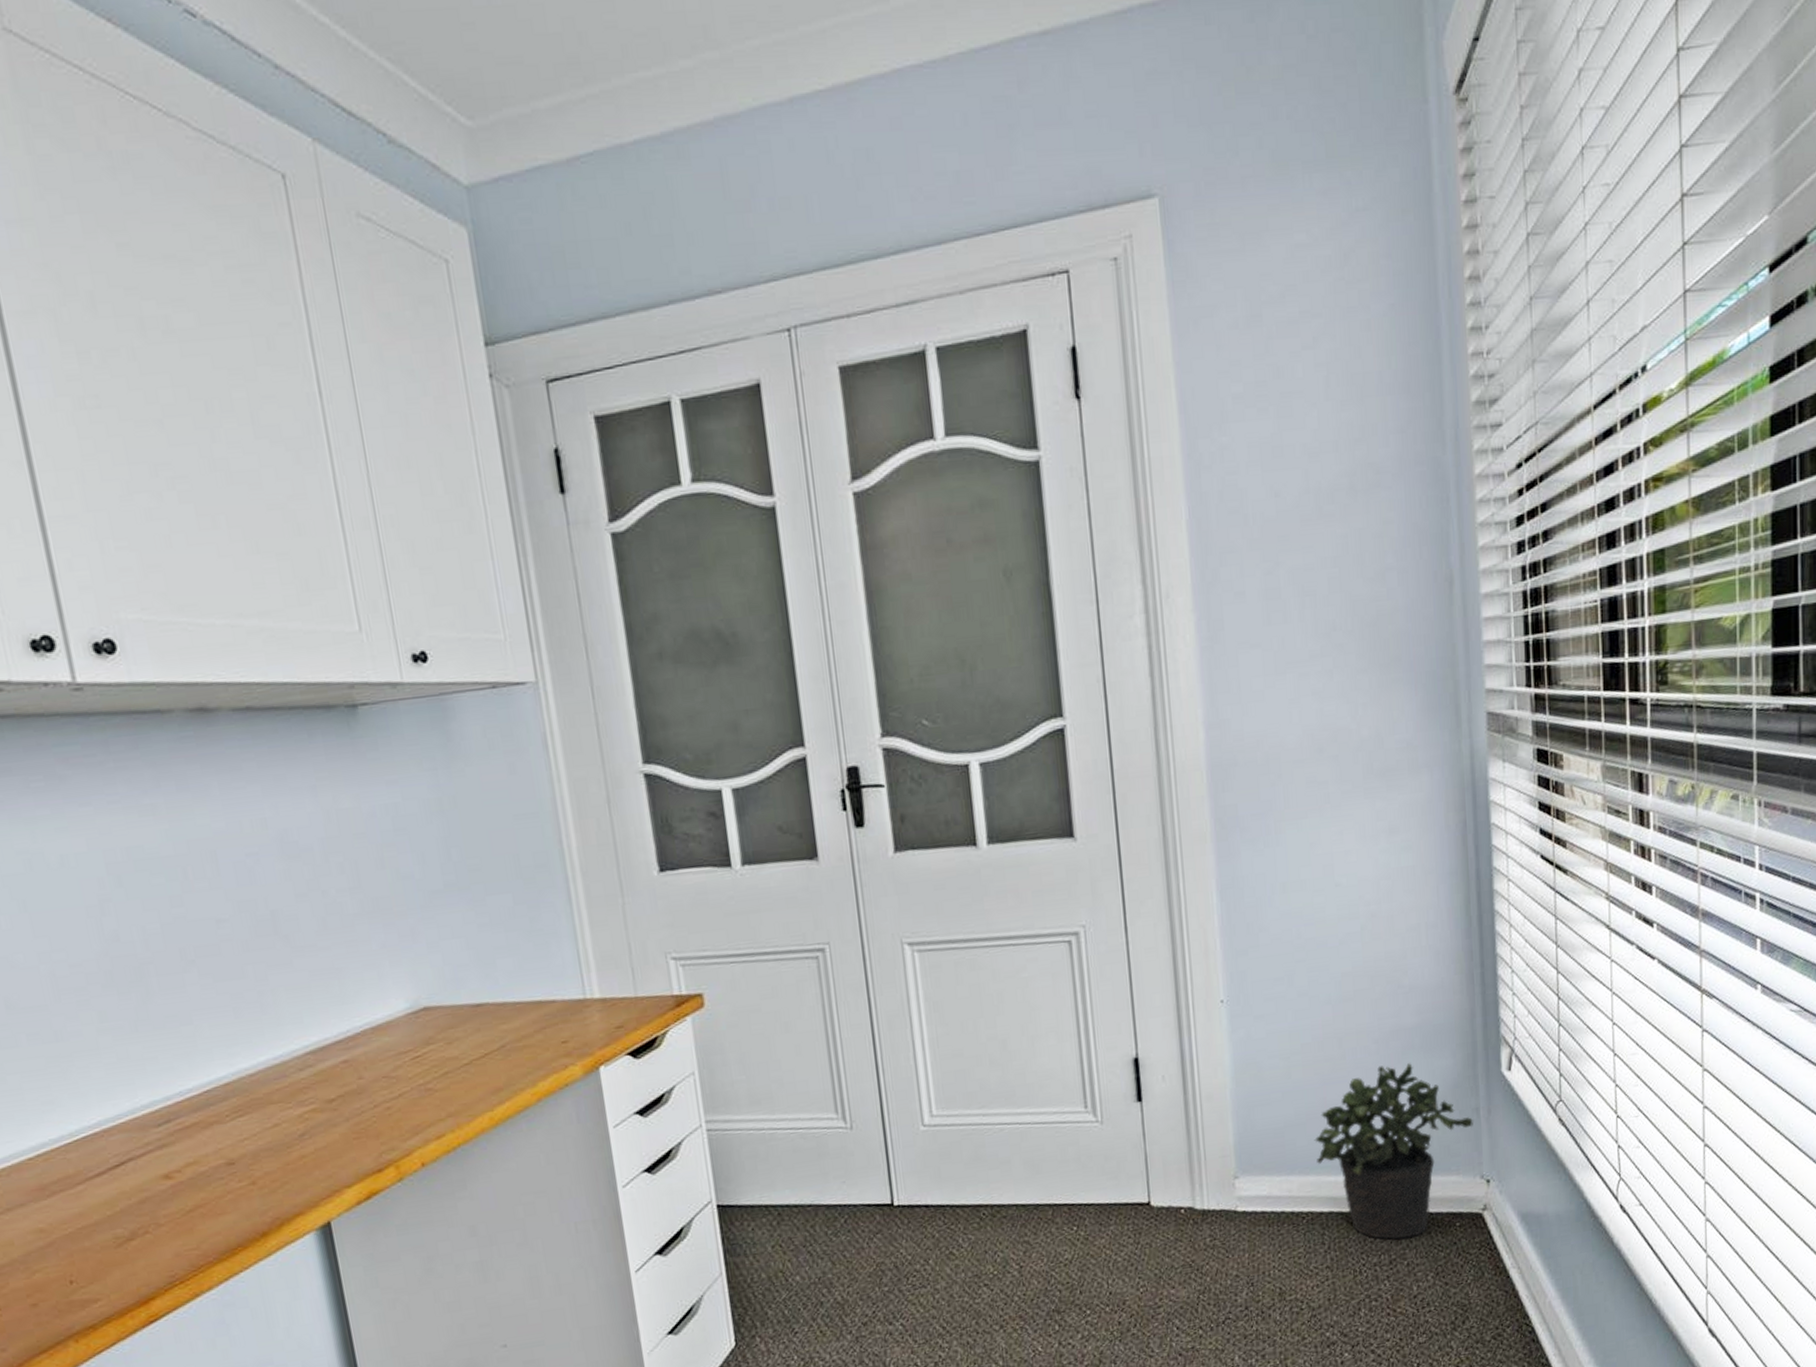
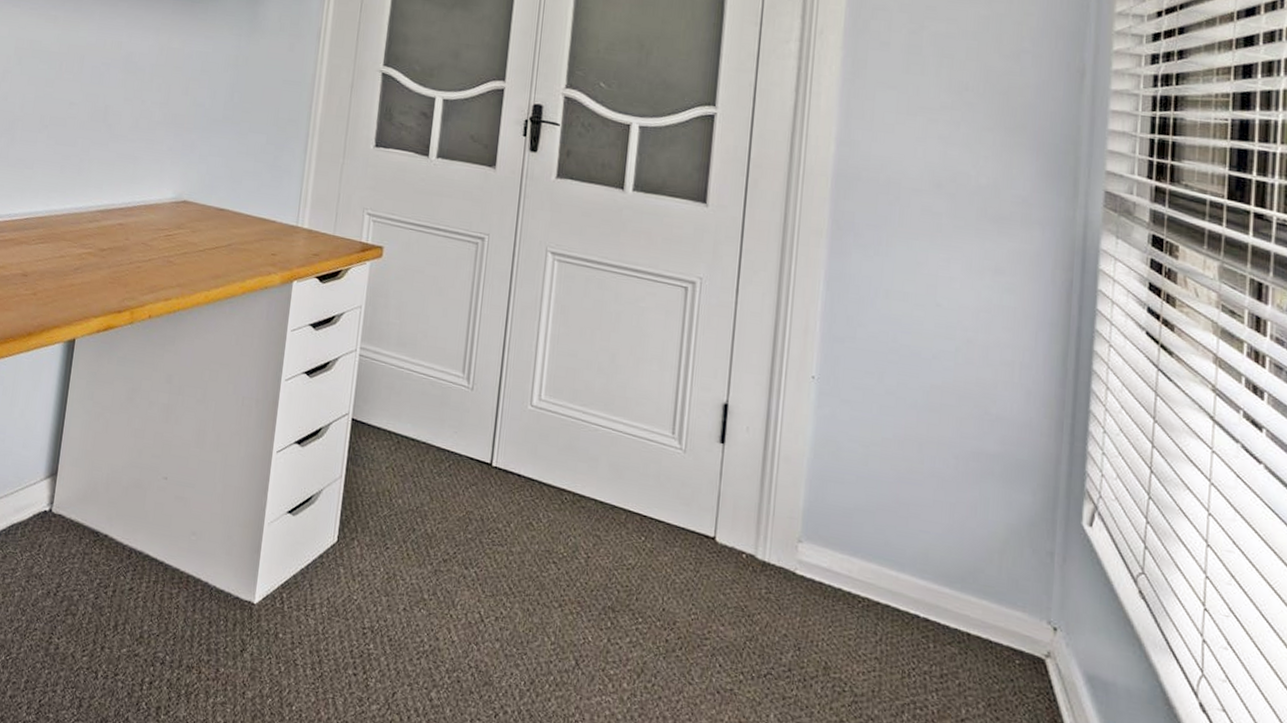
potted plant: present [1314,1063,1473,1240] -> none [881,481,1046,659]

